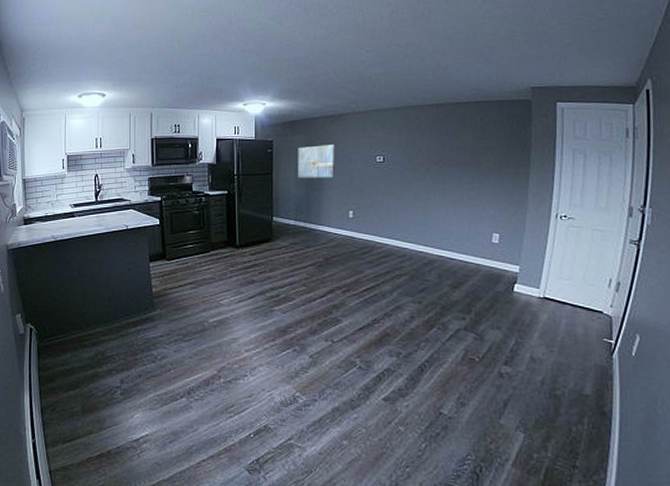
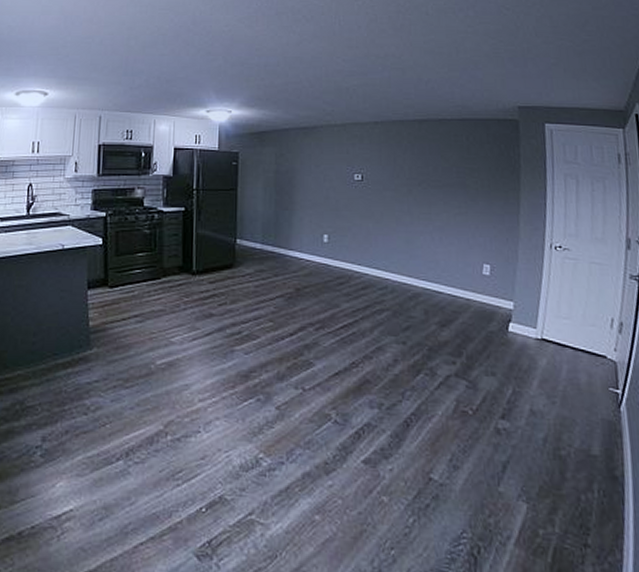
wall art: present [298,145,335,178] -> none [266,159,309,196]

